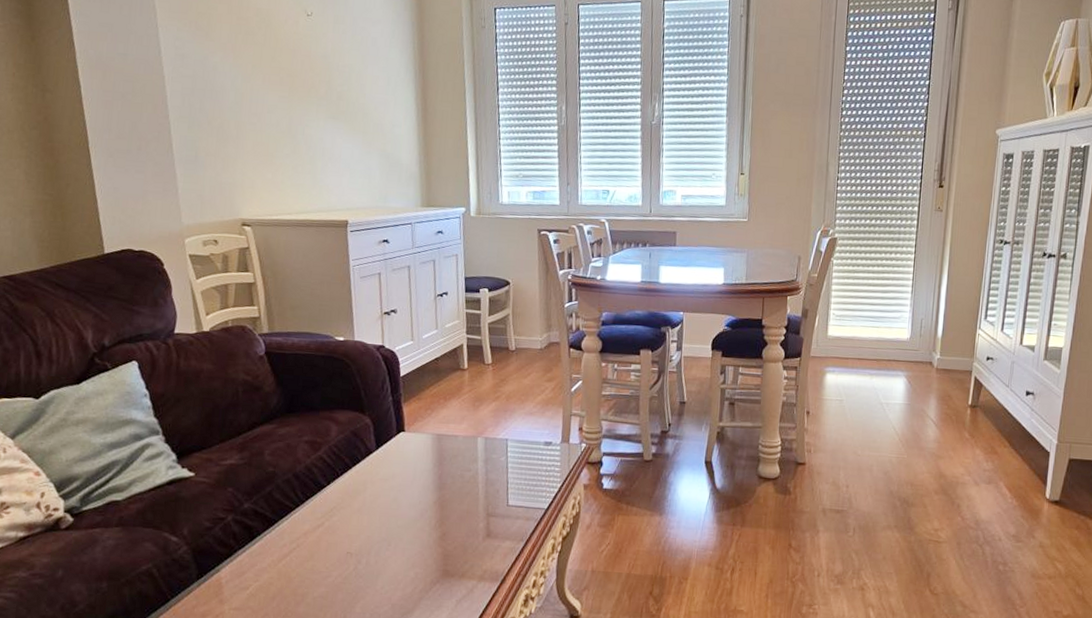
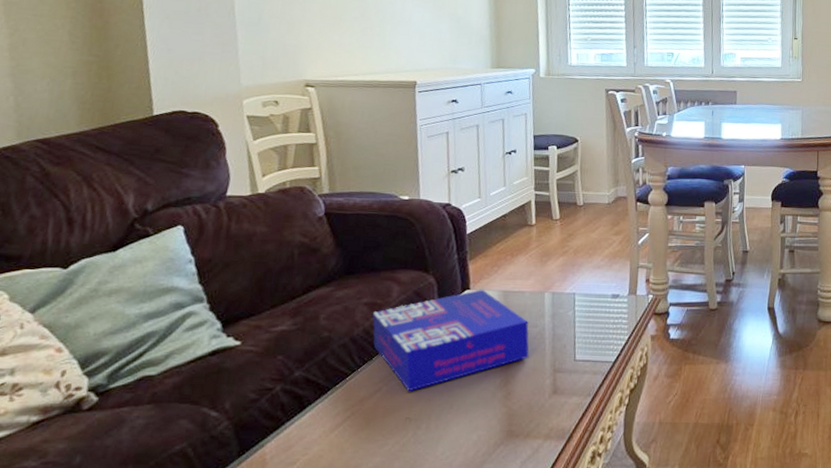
board game: none [313,431,463,528] -> present [373,289,529,392]

